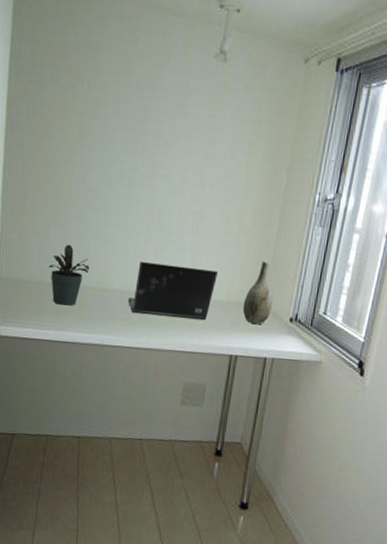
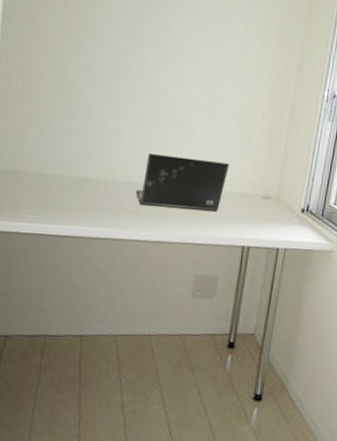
potted plant: present [49,244,90,306] -> none [49,135,94,199]
vase: present [242,260,273,325] -> none [254,153,285,216]

